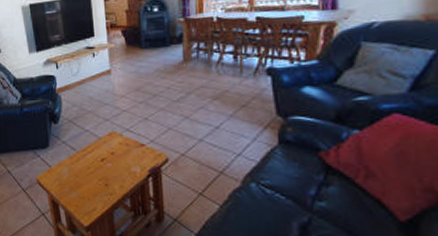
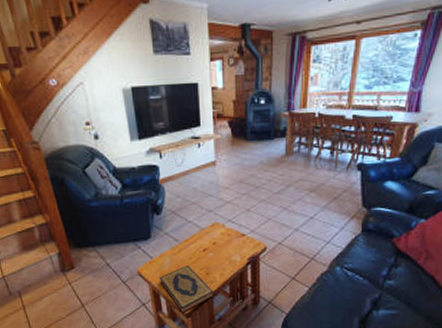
hardback book: none [58,175,114,227] -> present [159,265,214,314]

